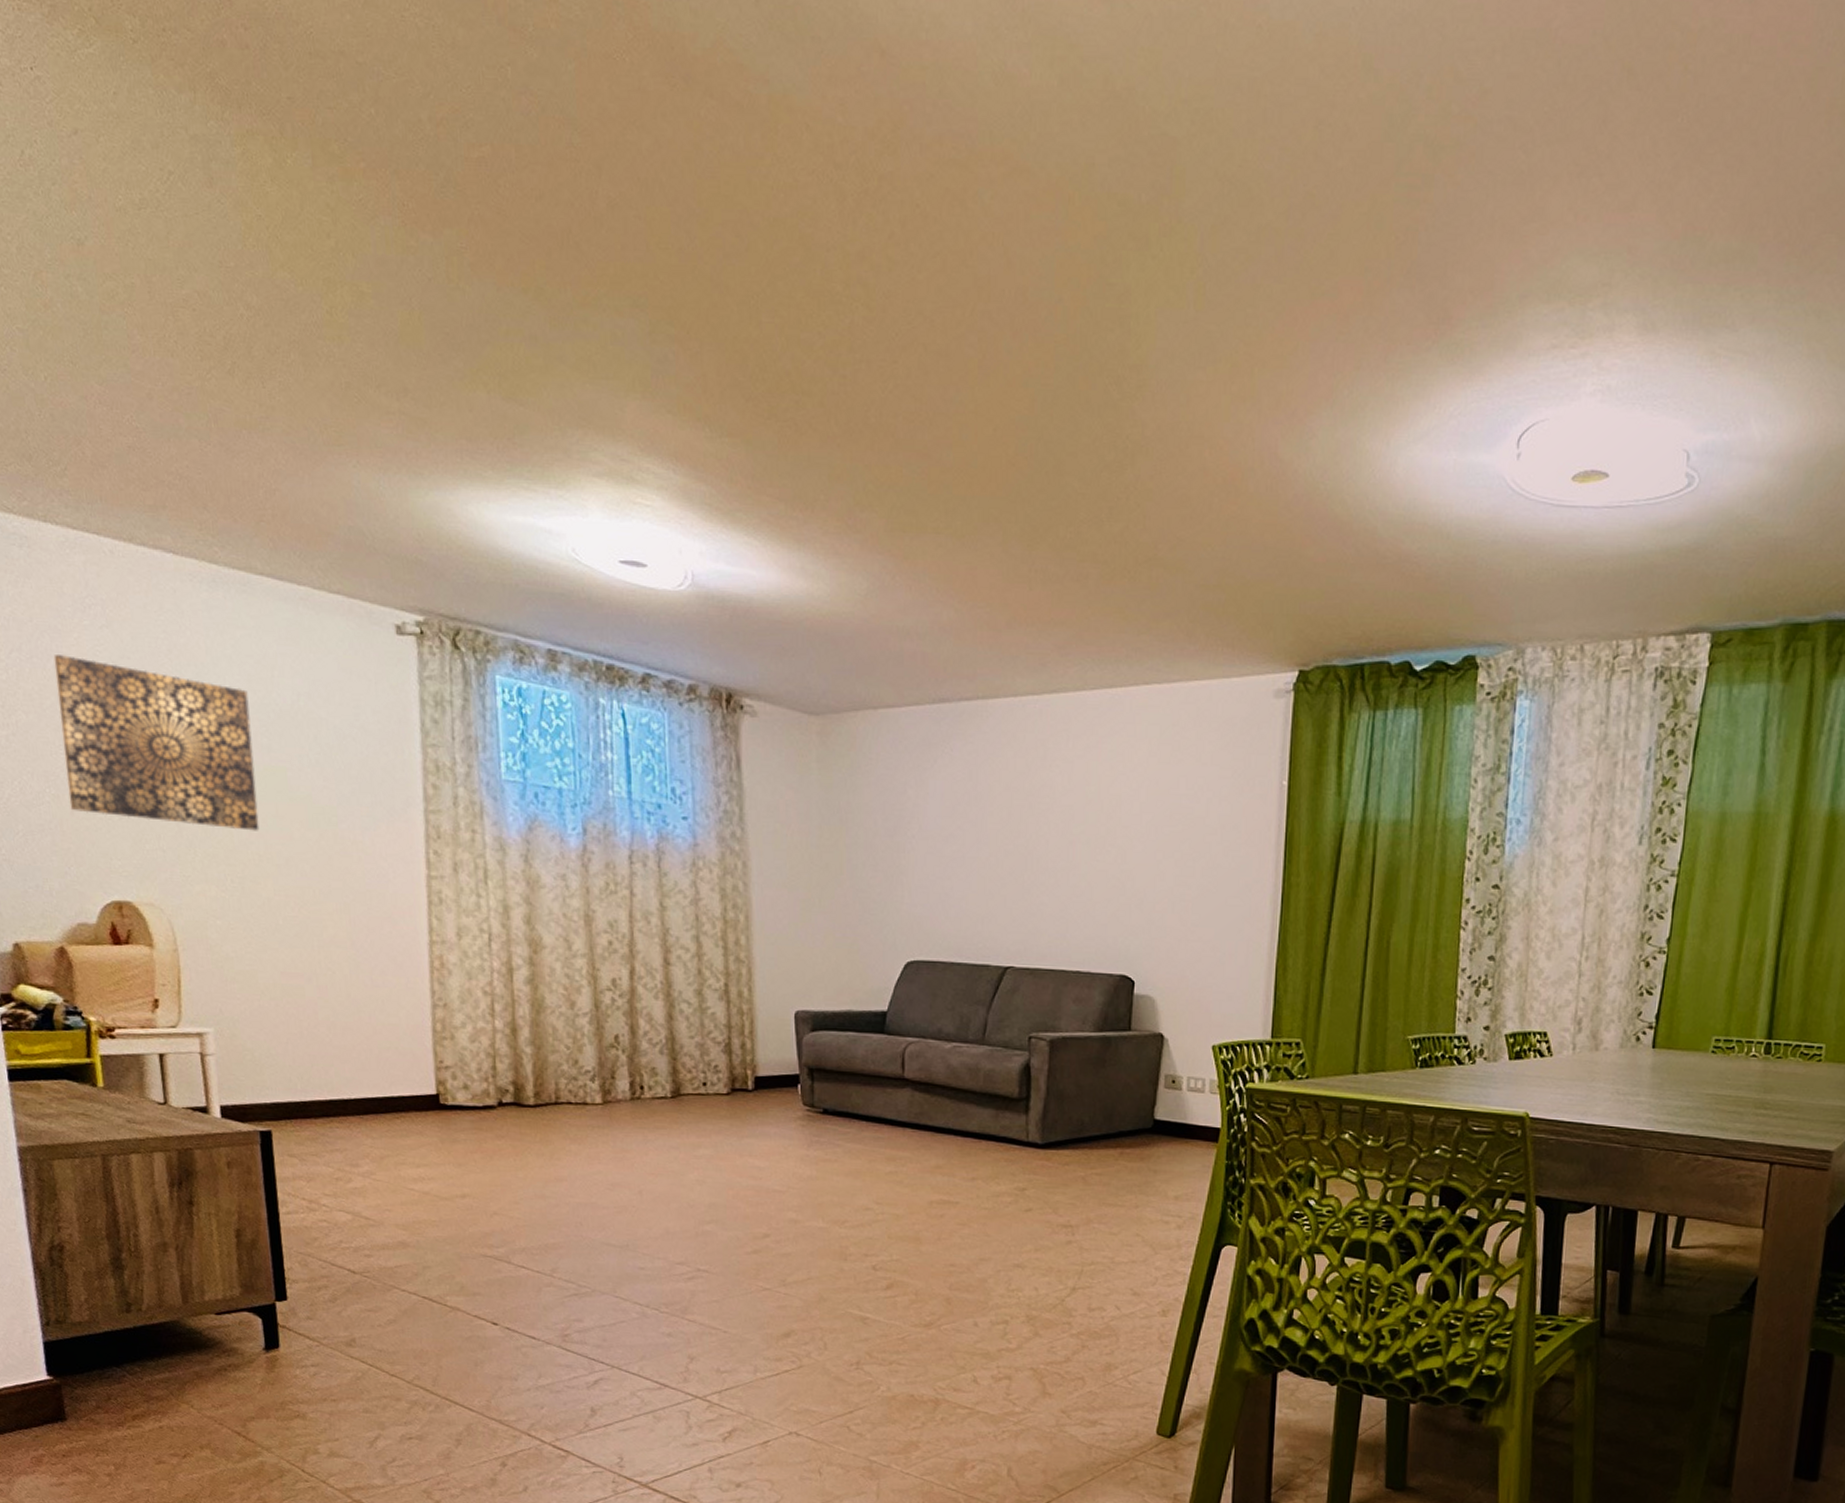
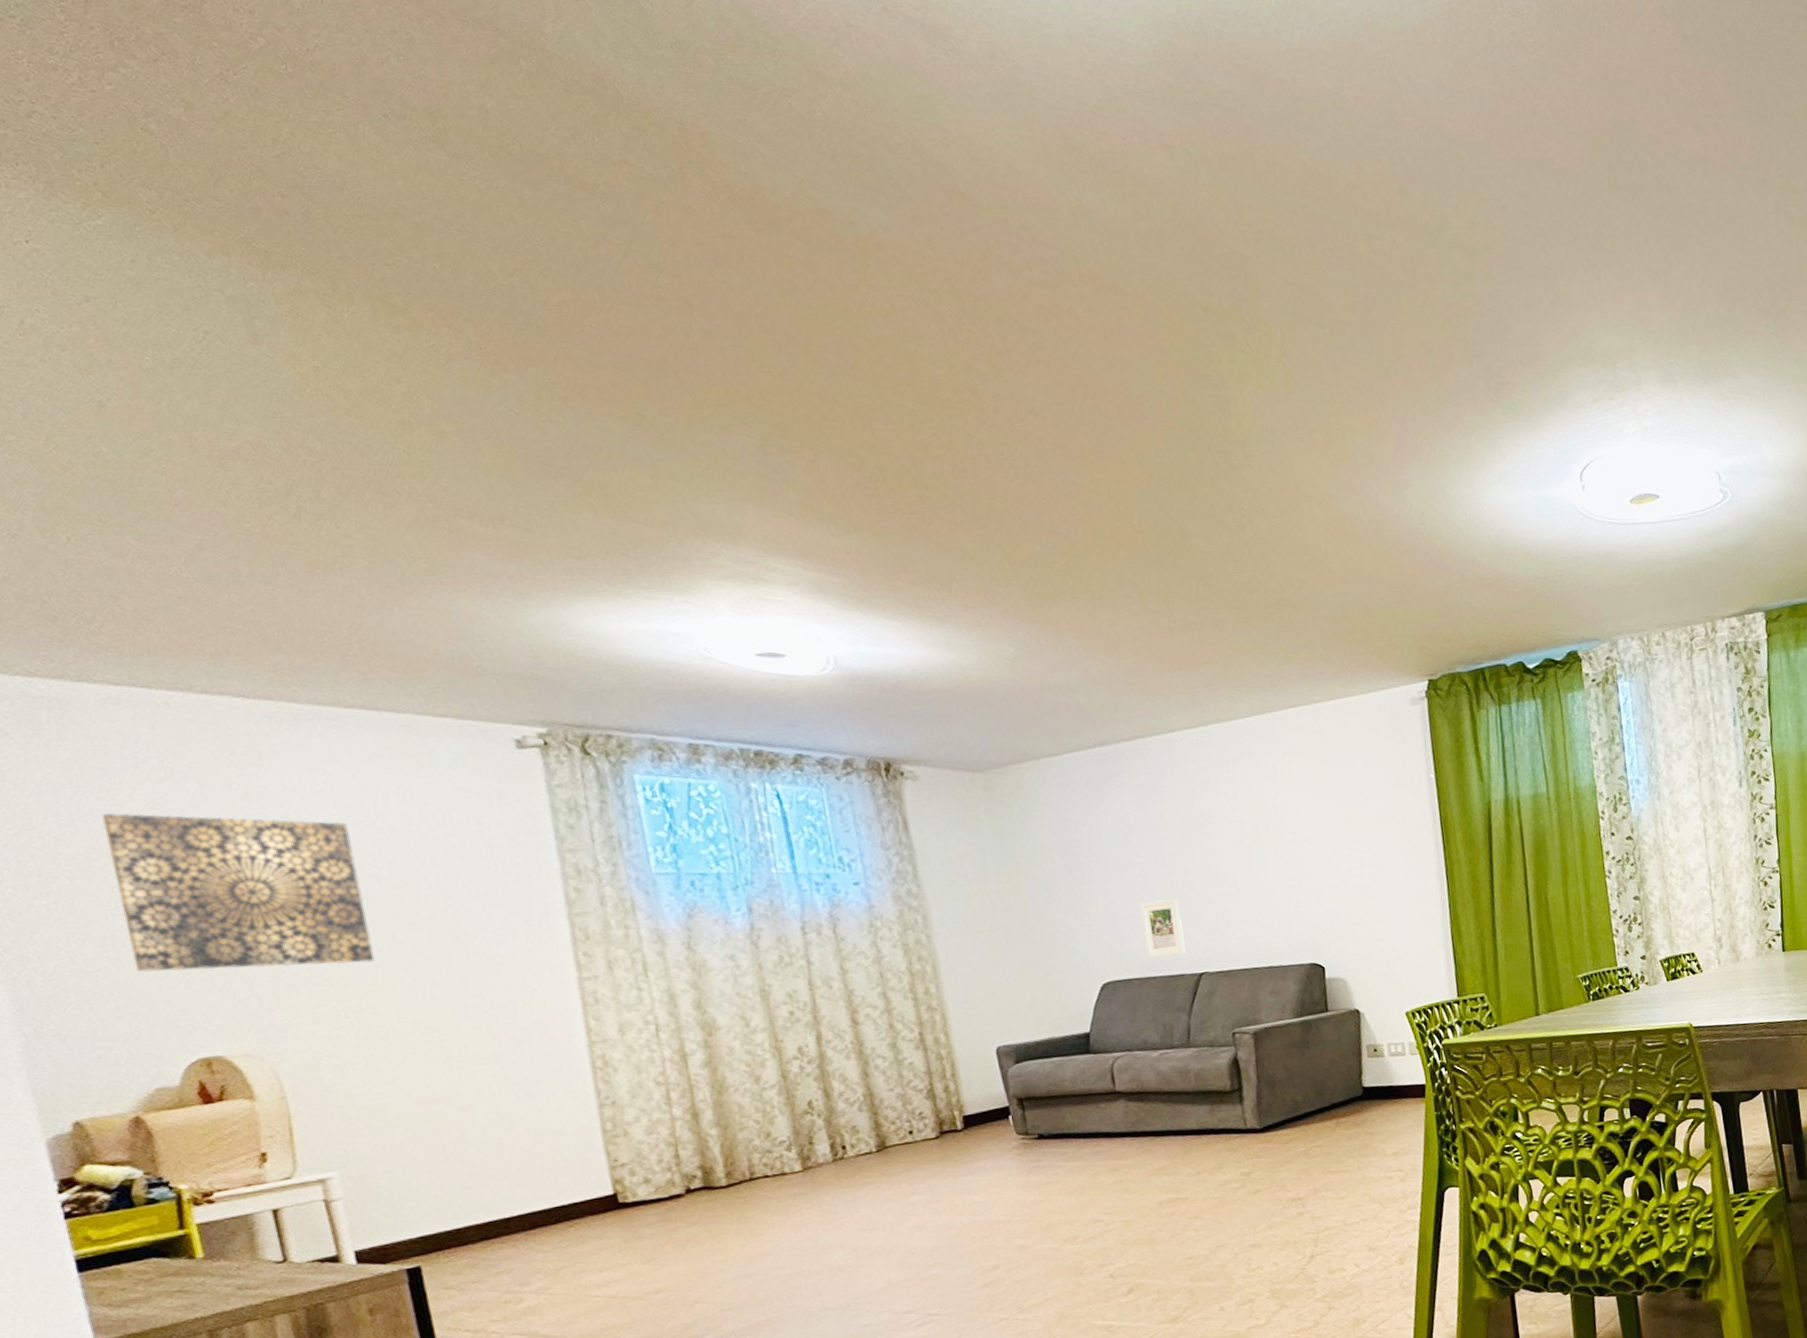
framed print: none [955,880,995,943] -> present [1140,899,1186,957]

